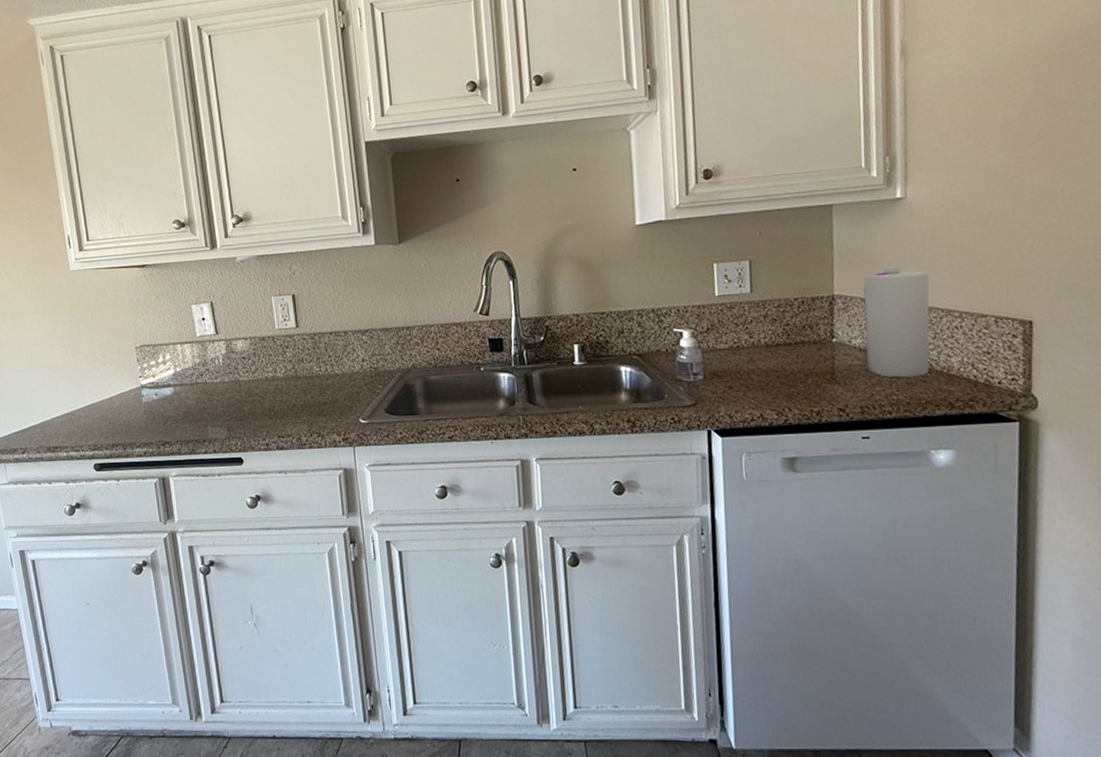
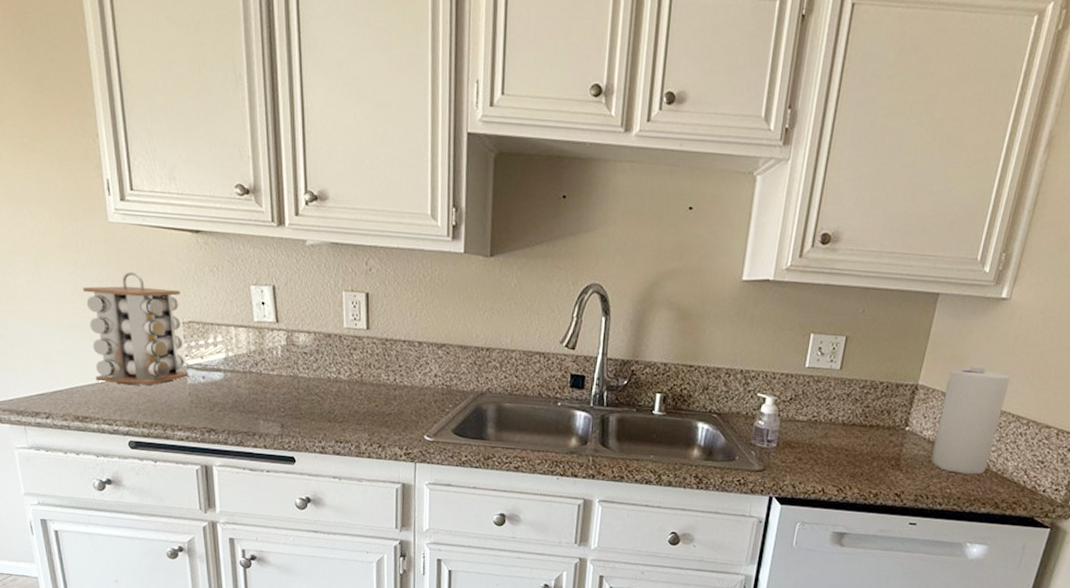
spice rack: none [51,310,144,413] -> present [83,271,189,386]

